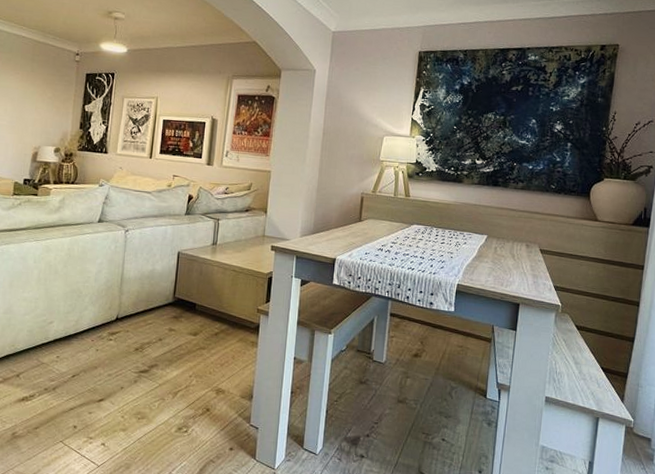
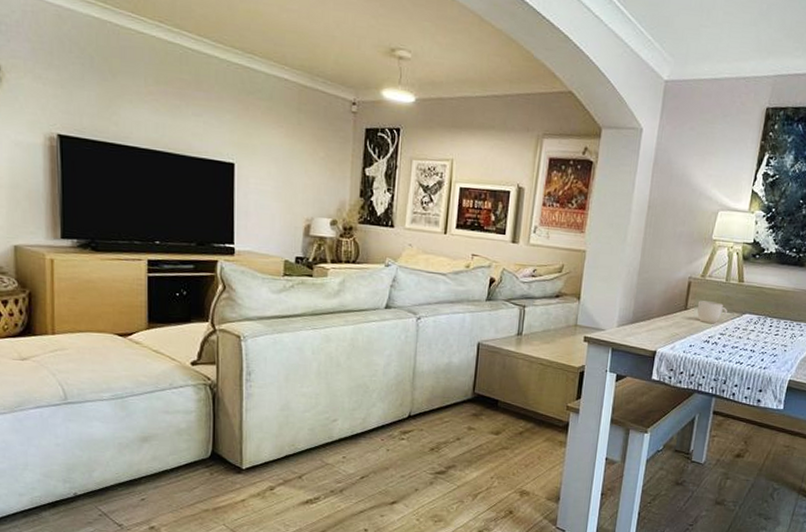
cup: none [370,213,397,234] -> present [697,300,727,324]

